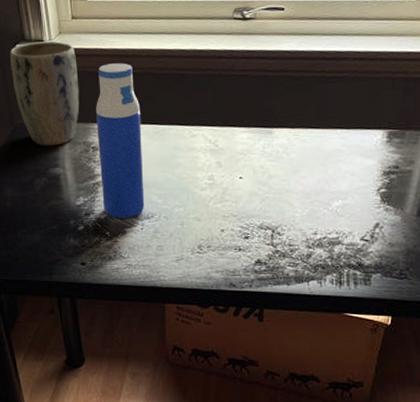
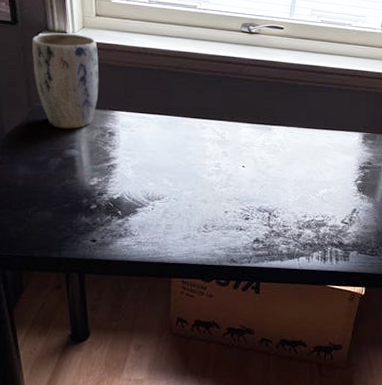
water bottle: present [96,63,145,218] -> none [114,59,157,199]

